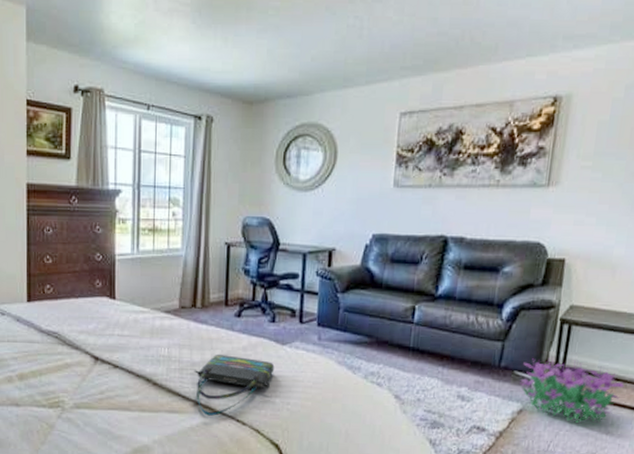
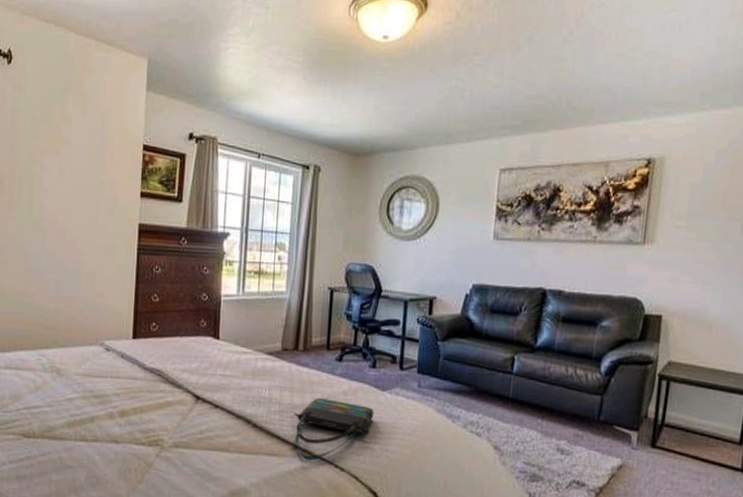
decorative plant: present [520,357,624,423] -> none [619,412,724,481]

